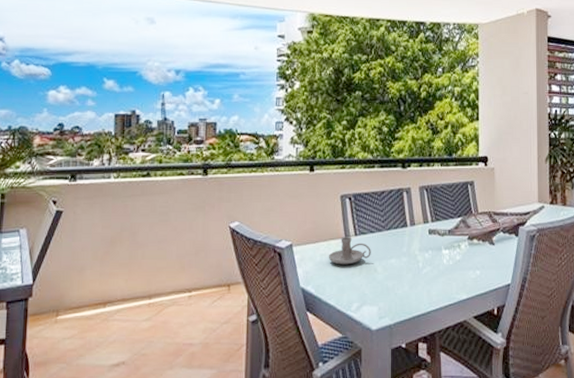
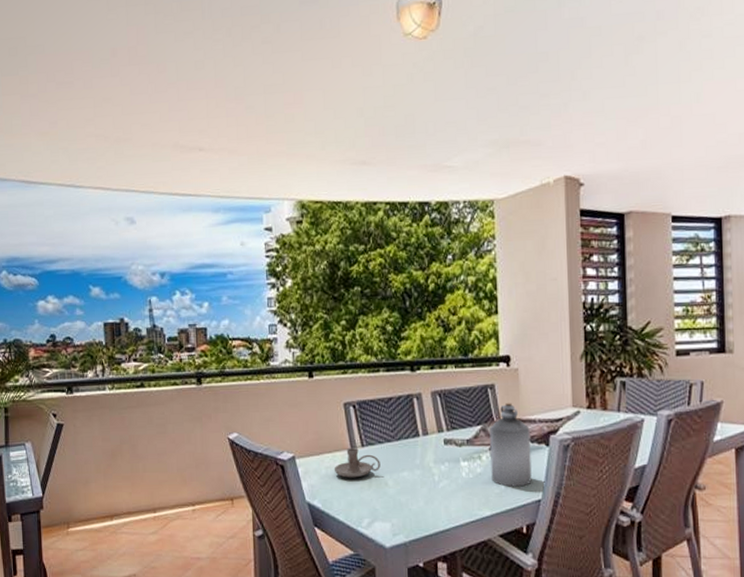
bottle: none [468,198,503,273] -> present [489,403,532,487]

